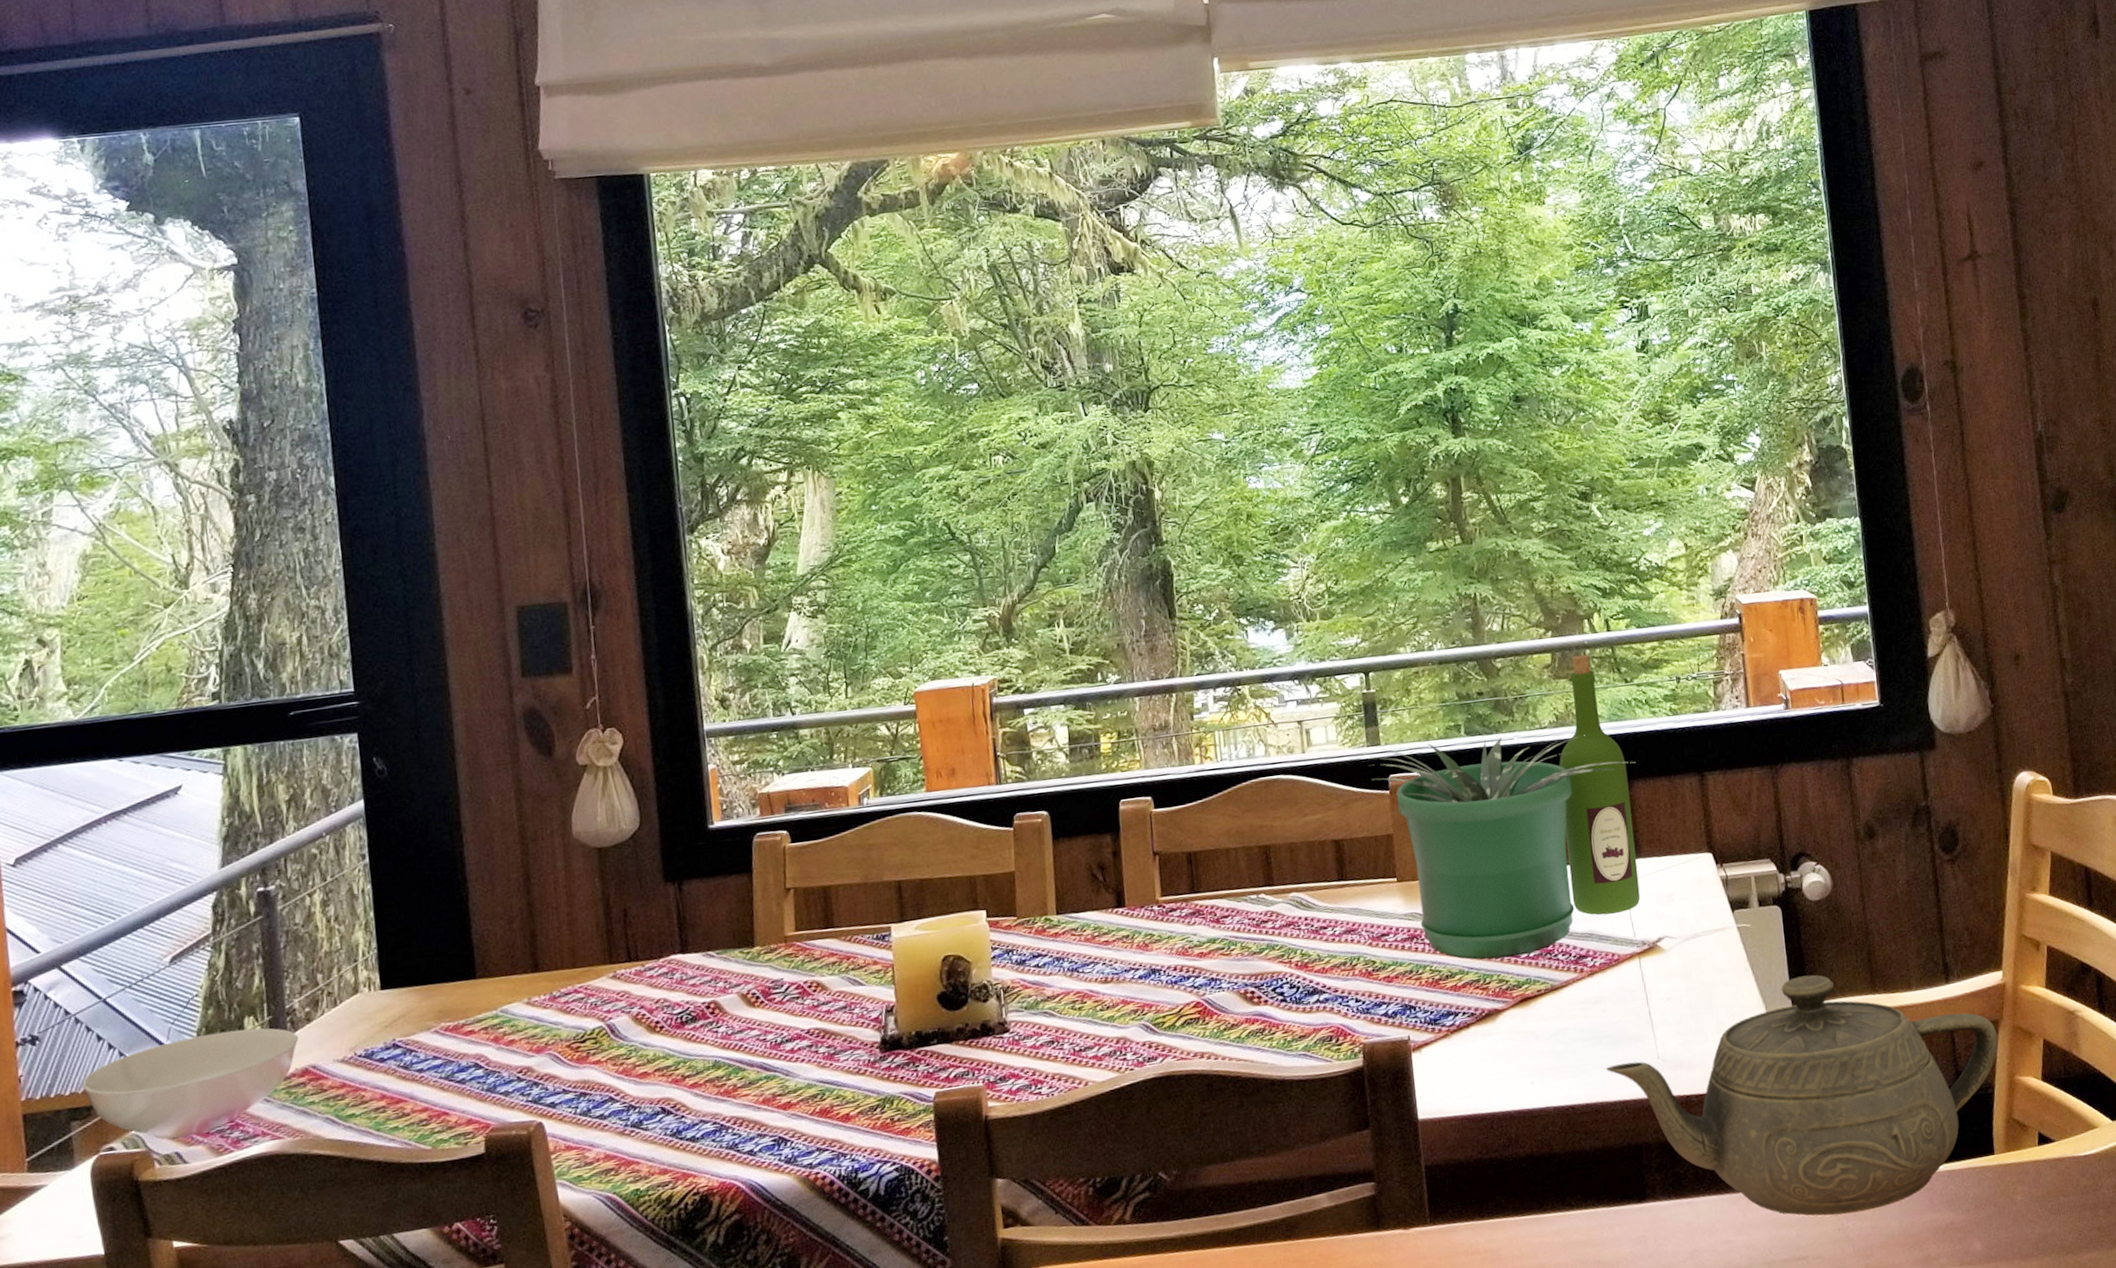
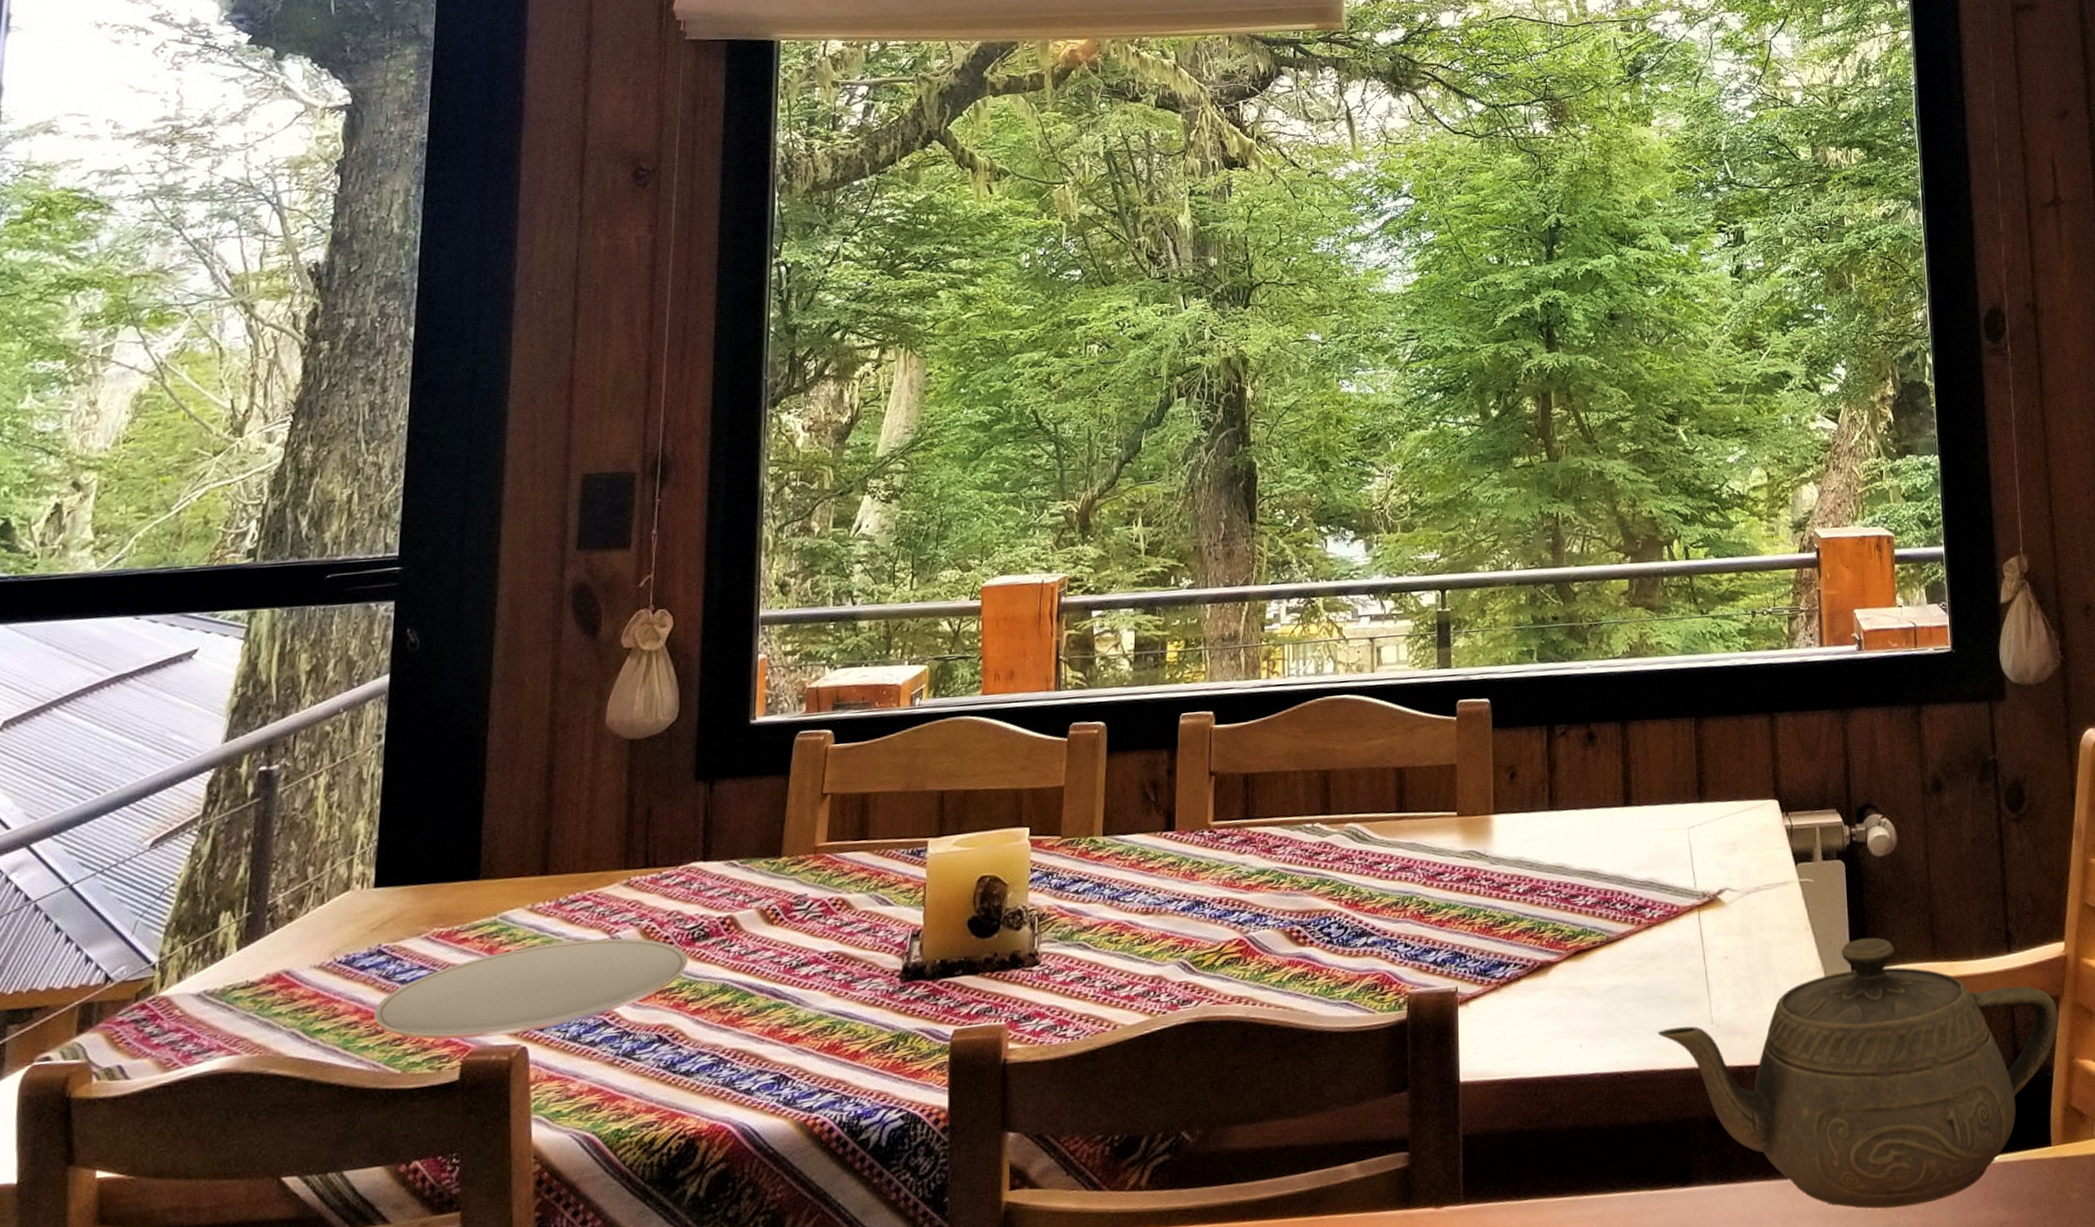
bowl: present [81,1027,299,1139] -> none [27,925,277,1050]
plate: none [398,1024,681,1120] -> present [373,937,689,1040]
planter: present [1368,735,1636,960] -> none [1437,666,1707,906]
wine bottle: present [1559,654,1641,916] -> none [1630,582,1703,863]

